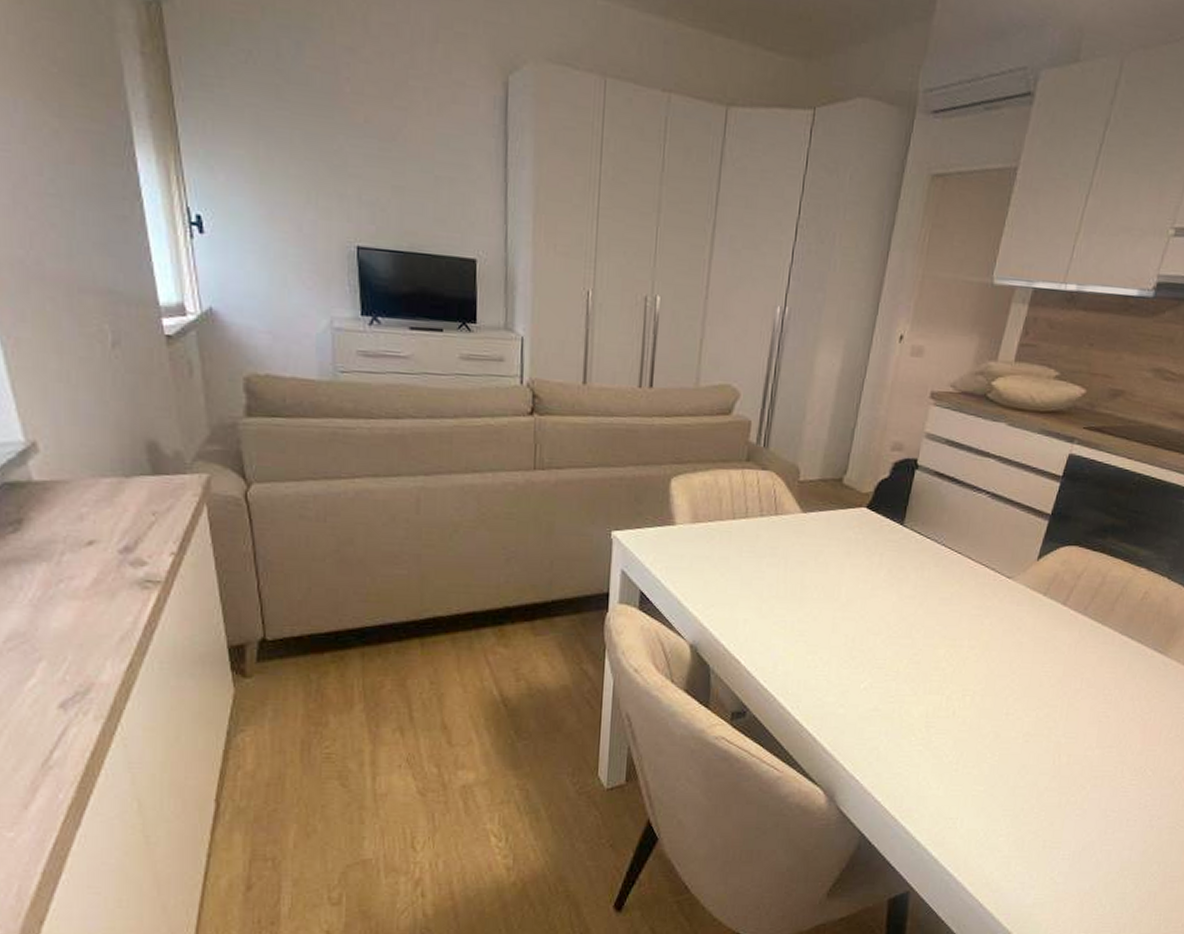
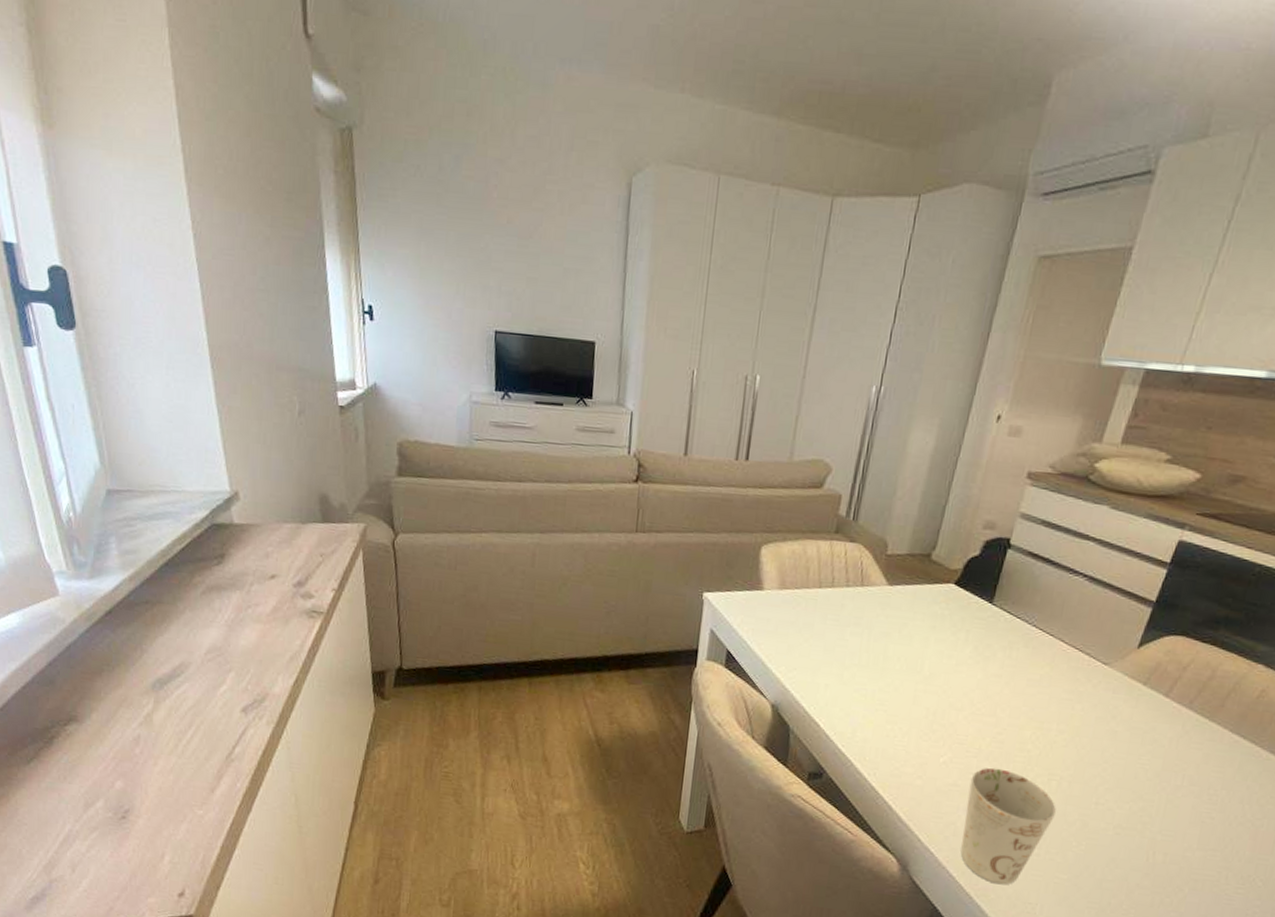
mug: none [884,689,971,804] -> present [960,767,1056,885]

